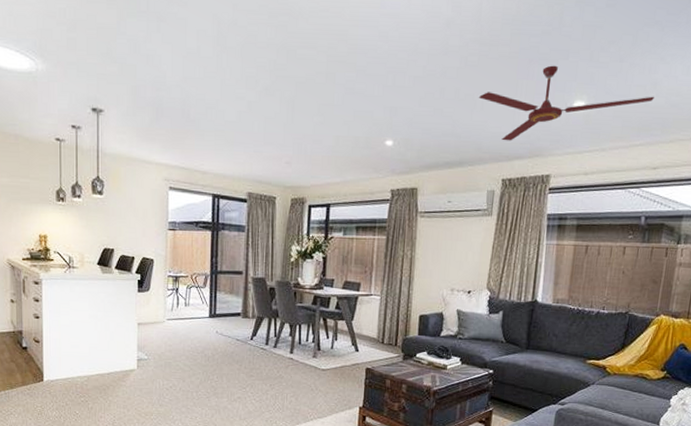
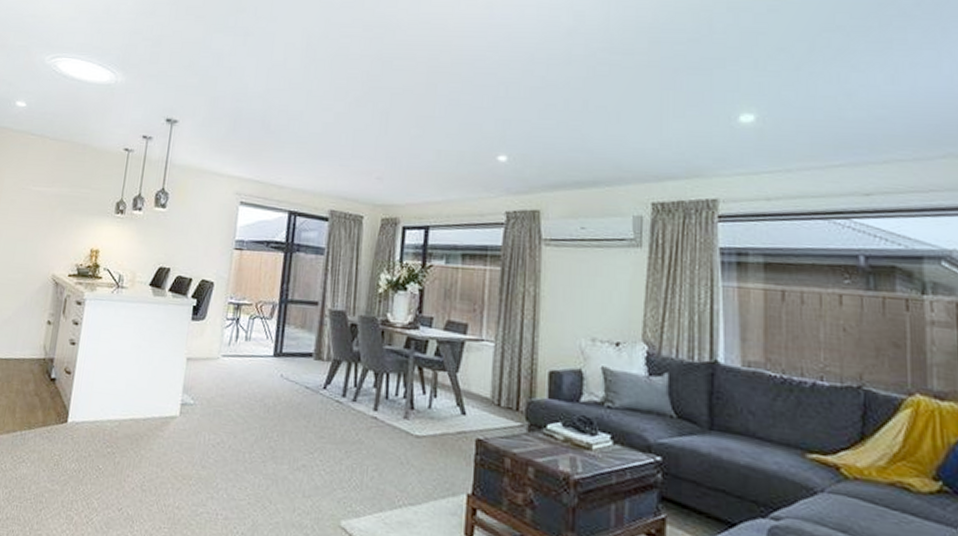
ceiling fan: present [478,65,654,141] -> none [612,74,850,159]

